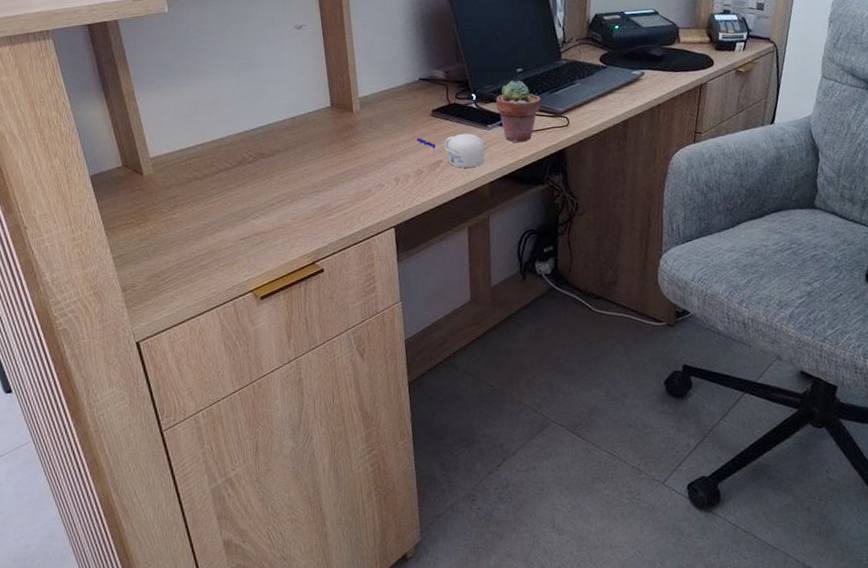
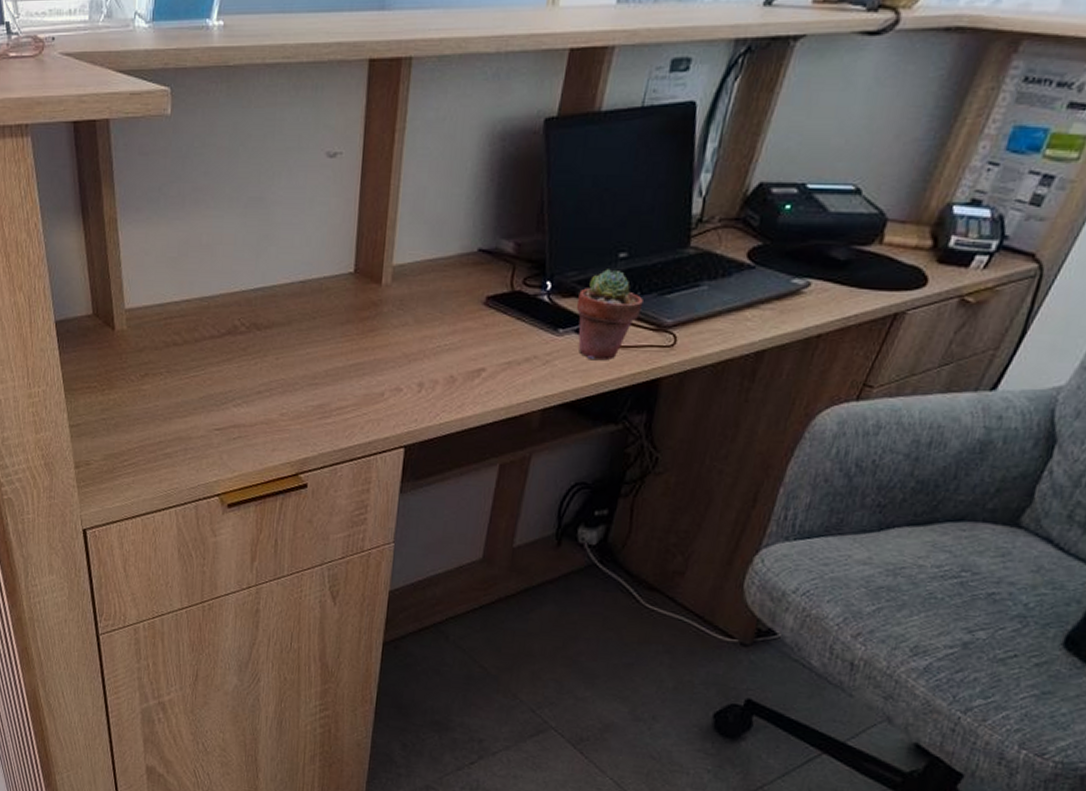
mug: present [416,133,485,168] -> none [457,333,548,384]

